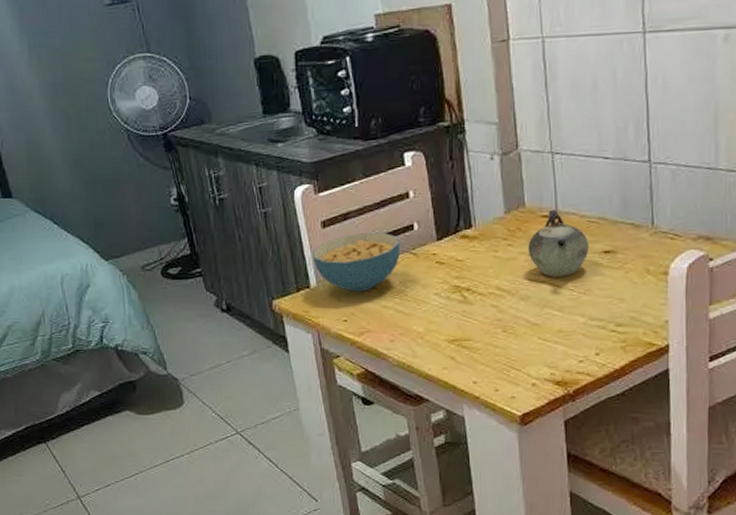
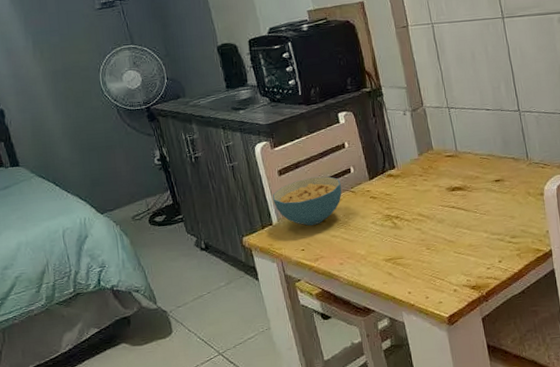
teapot: present [528,209,590,277] -> none [438,150,484,203]

